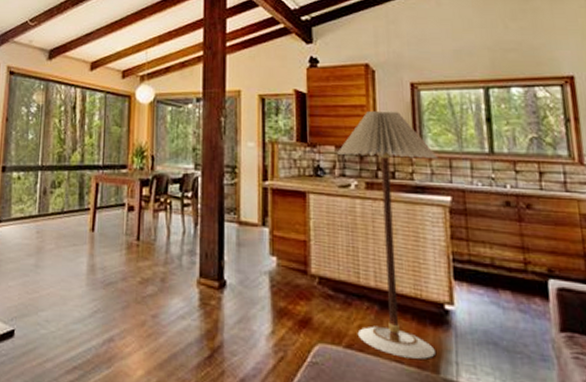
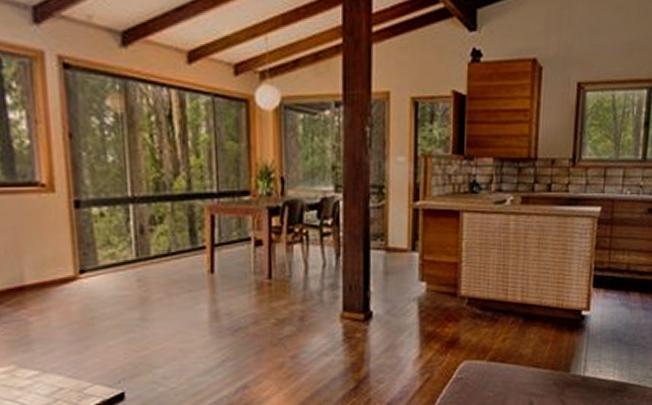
floor lamp: present [336,110,439,359] -> none [494,115,595,363]

